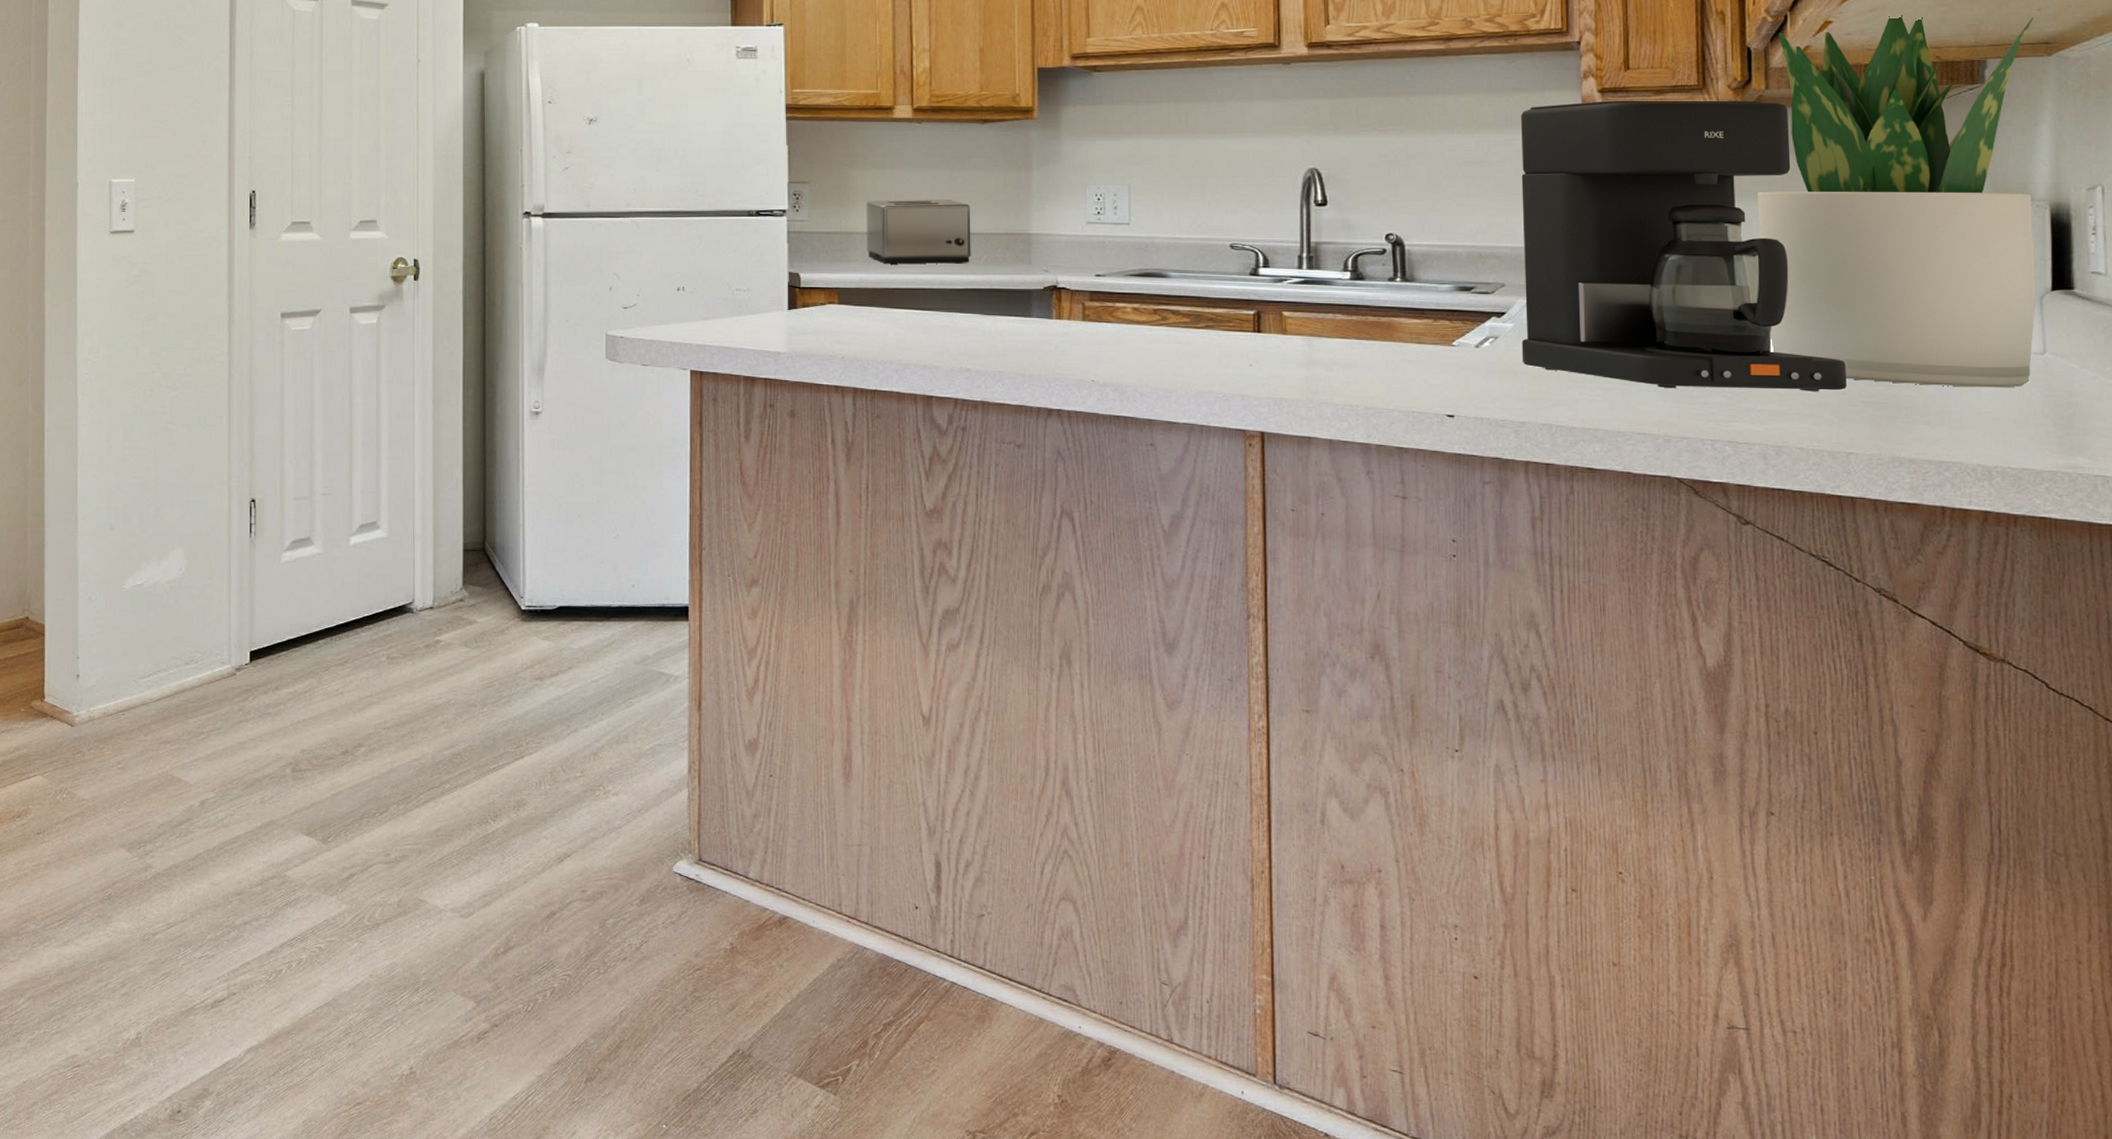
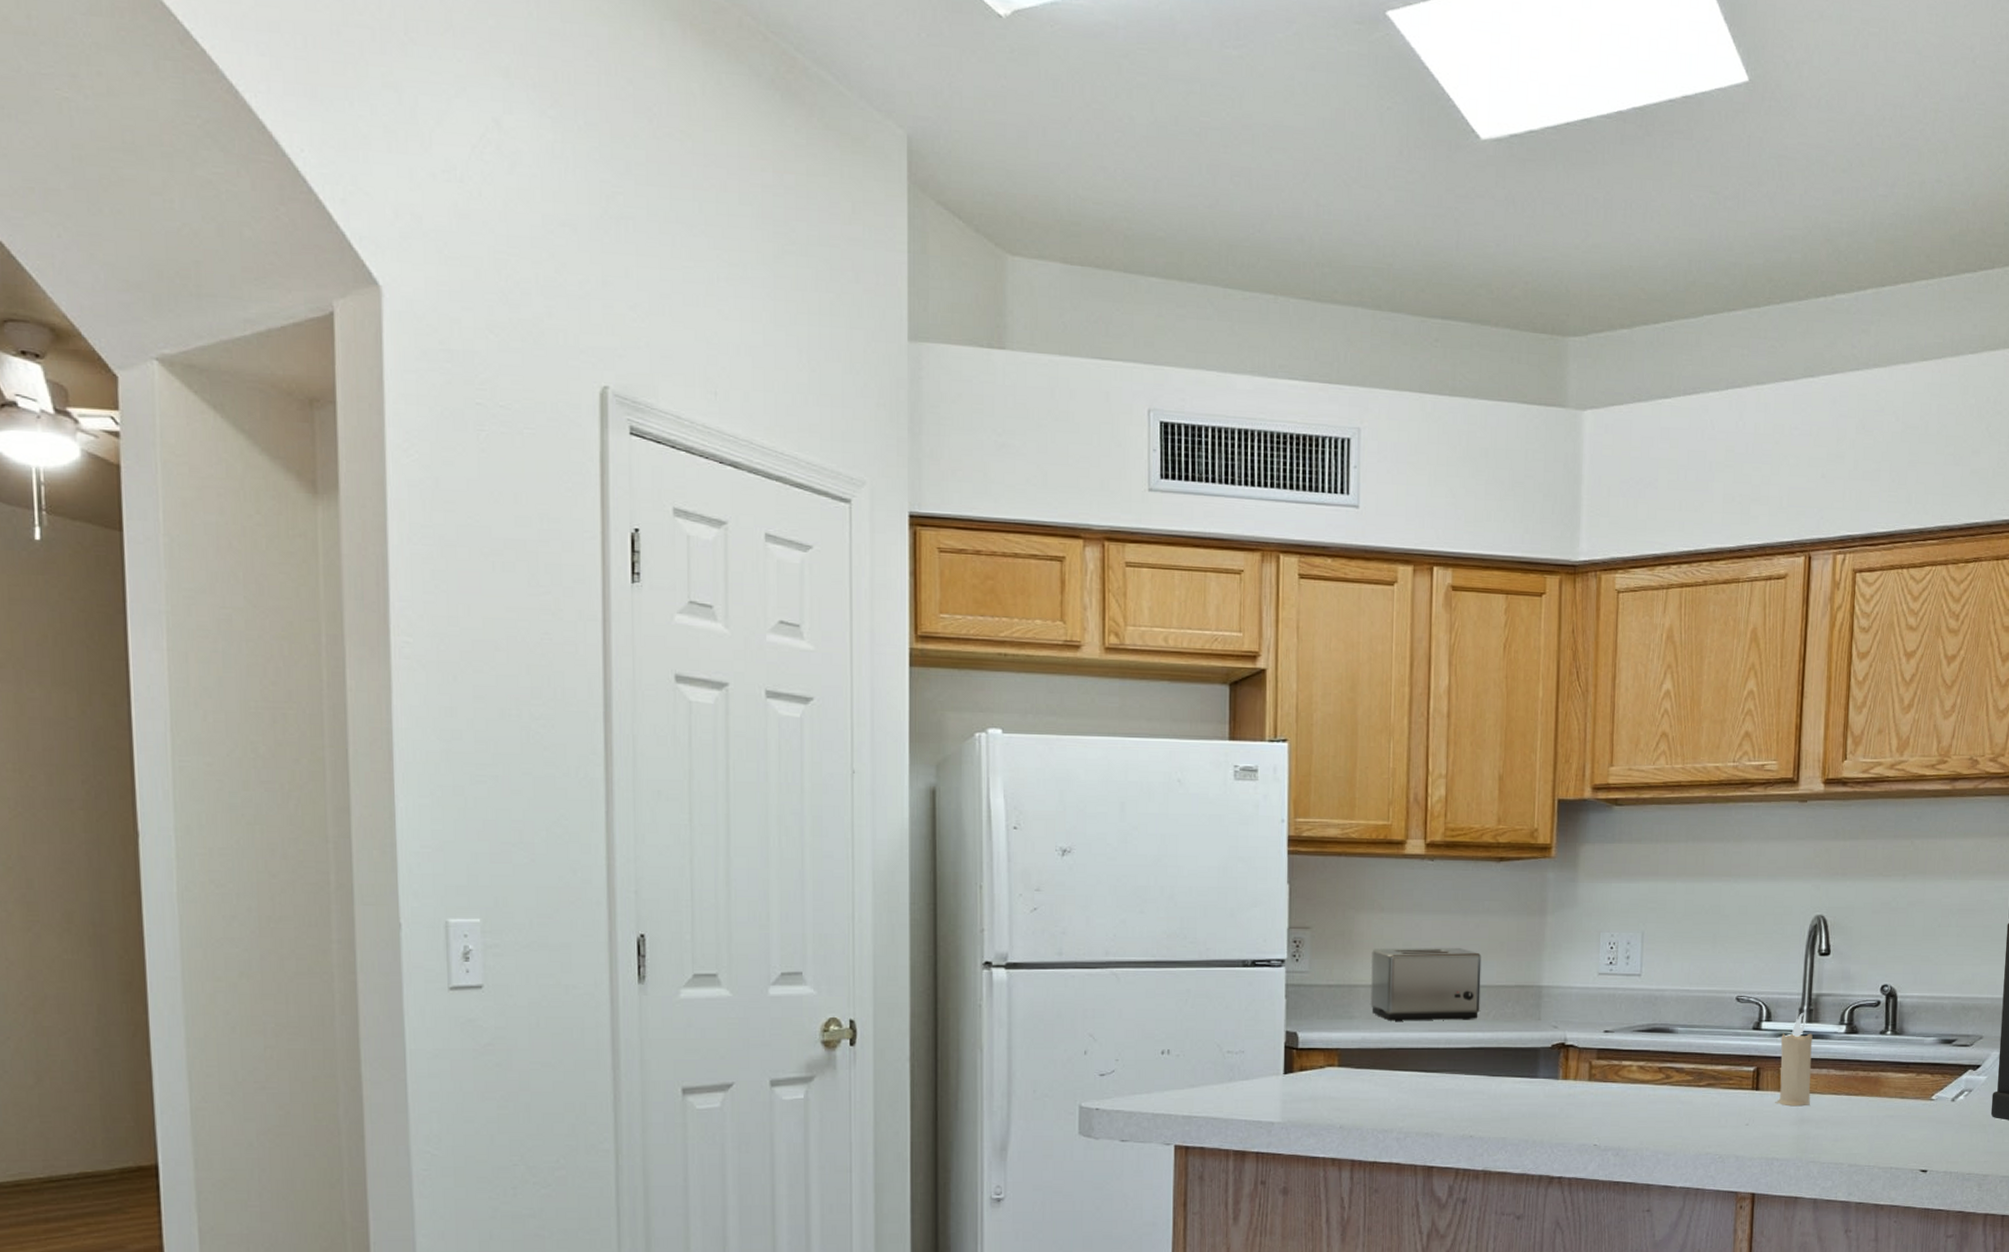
candle: none [1279,259,1317,349] -> present [1775,1012,1813,1107]

